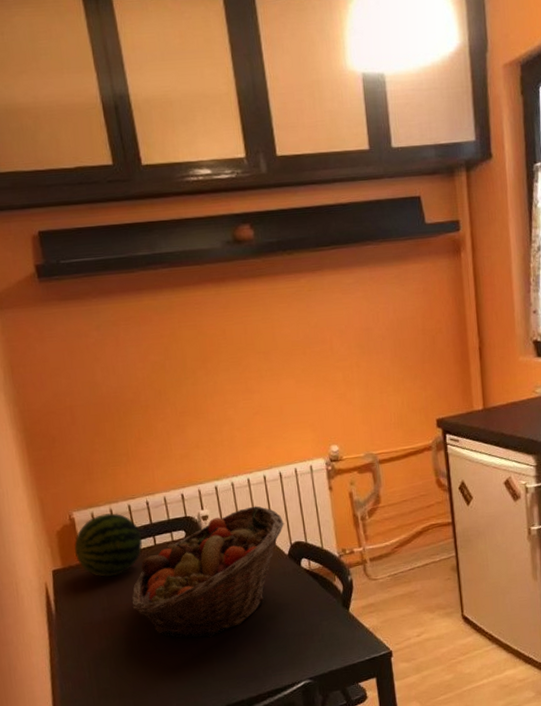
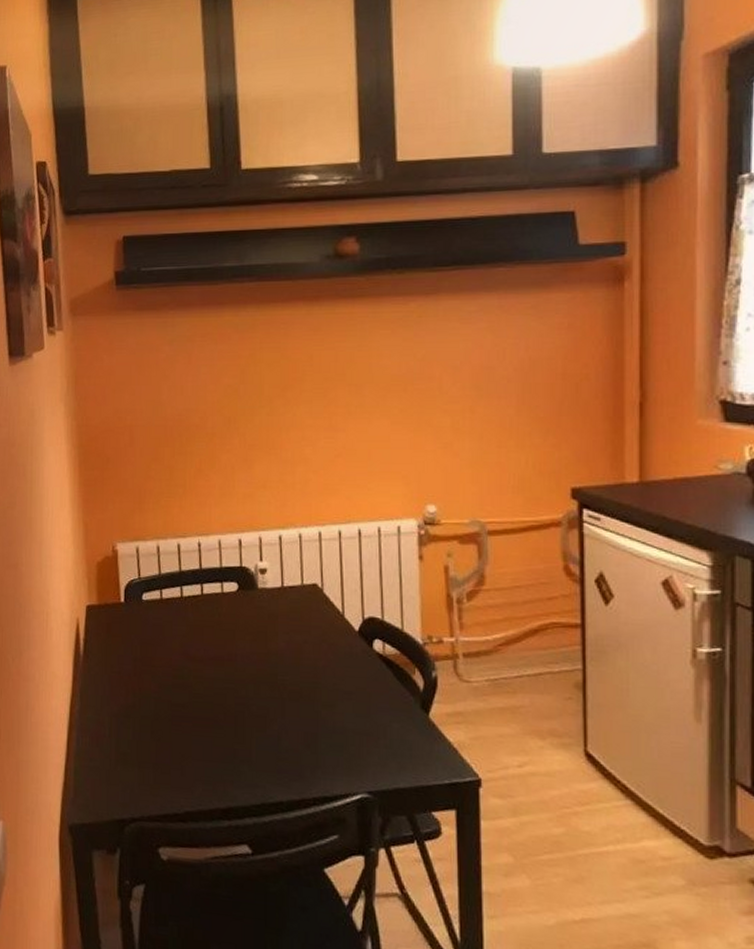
fruit: present [74,513,142,577] -> none [112,550,187,623]
fruit basket: present [131,506,285,639] -> none [167,565,359,716]

